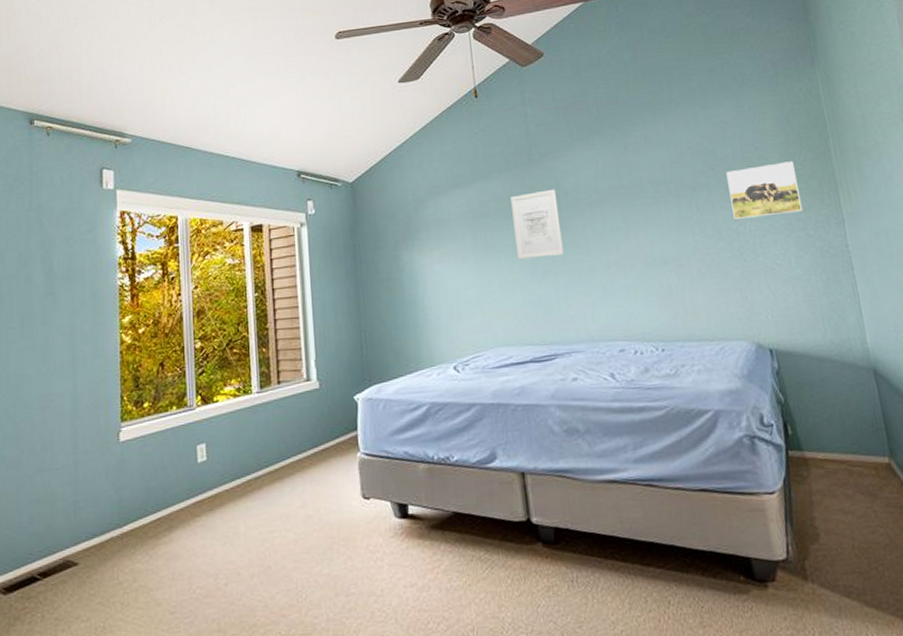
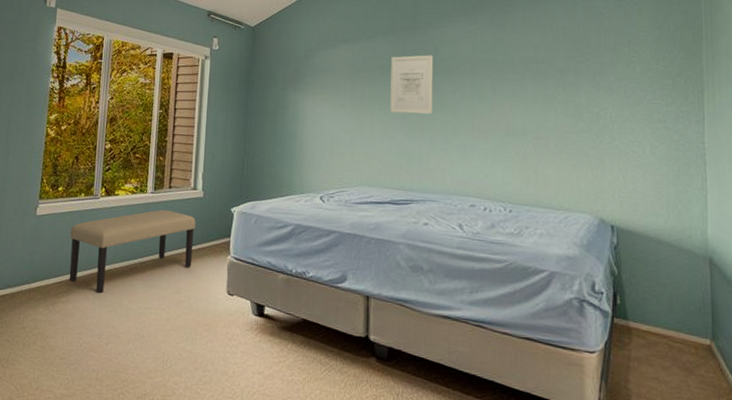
bench: none [164,410,316,525] -> present [69,210,196,294]
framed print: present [726,161,803,219] -> none [596,57,666,106]

